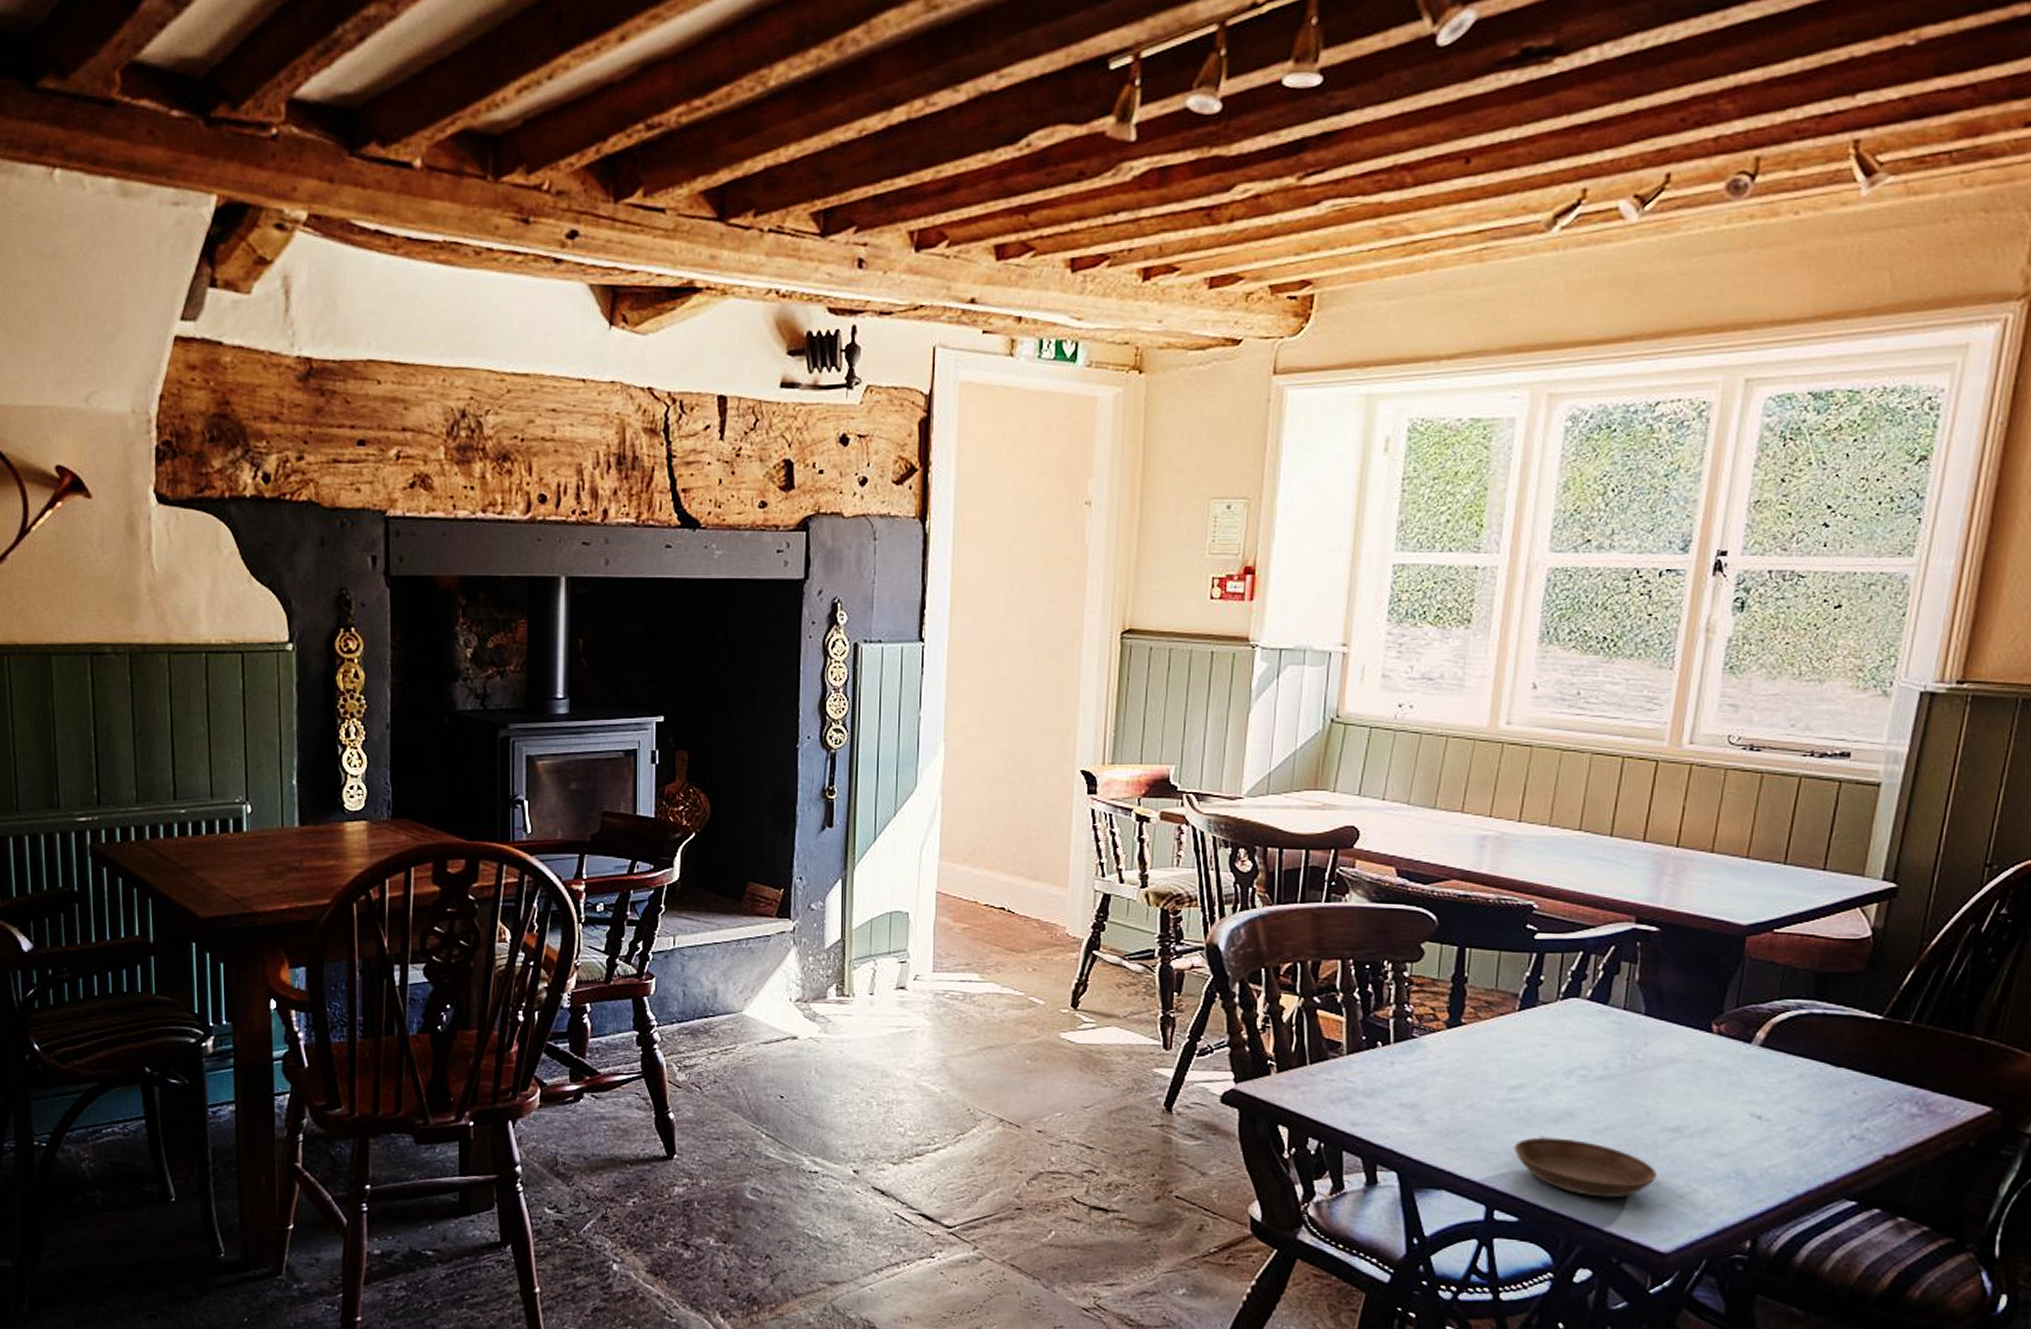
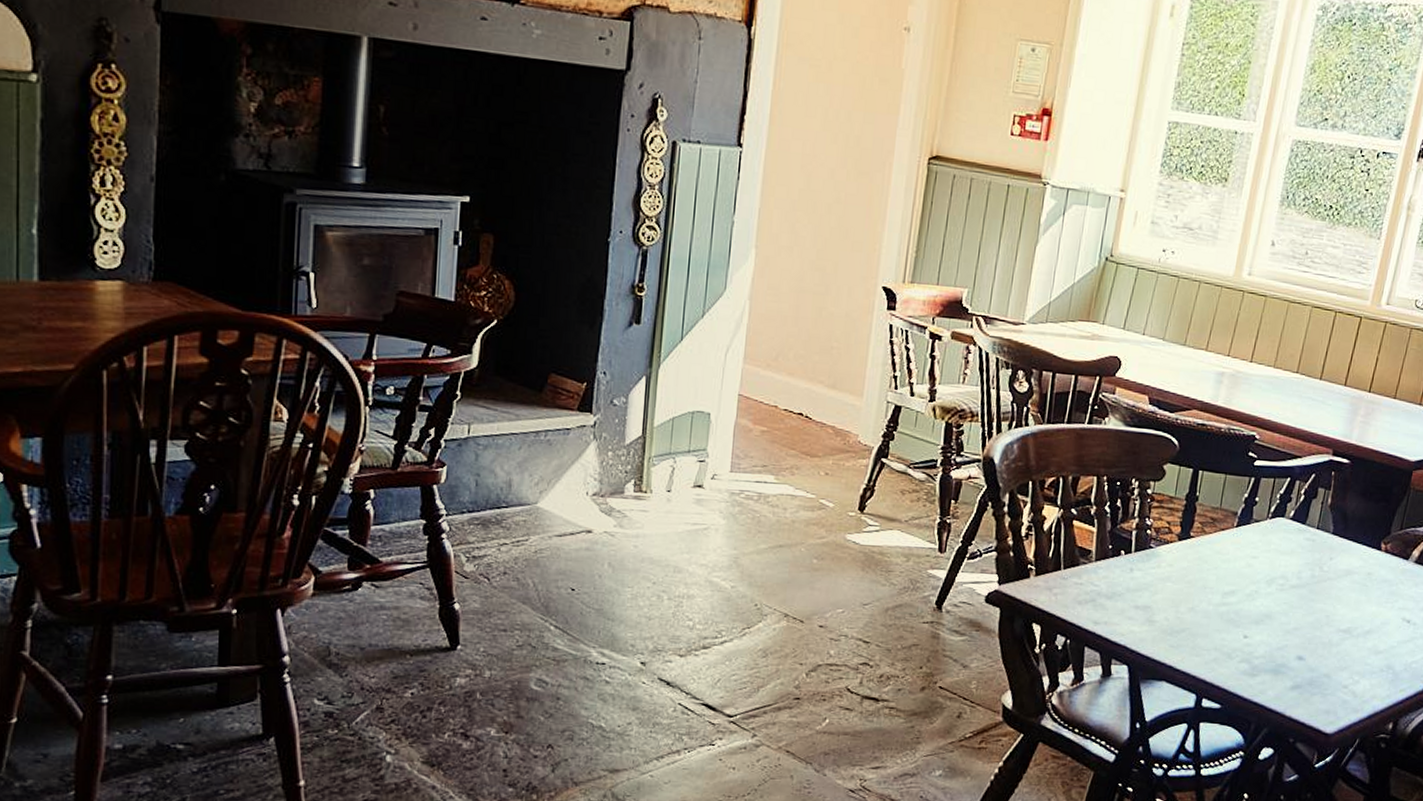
saucer: present [1514,1137,1657,1198] -> none [1222,636,1330,688]

